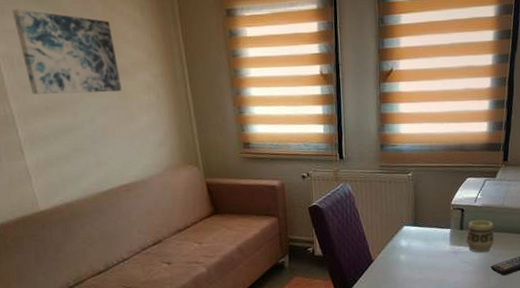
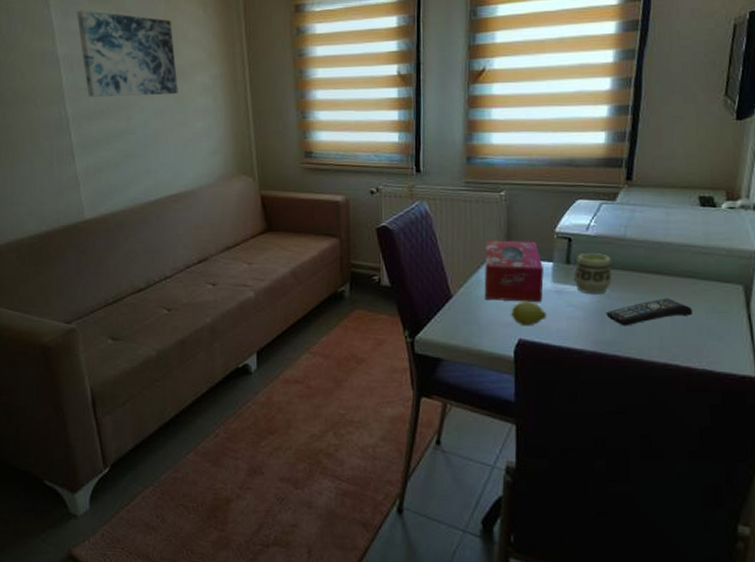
tissue box: none [398,212,444,262] -> present [484,240,544,303]
fruit: none [419,261,446,281] -> present [511,300,546,326]

